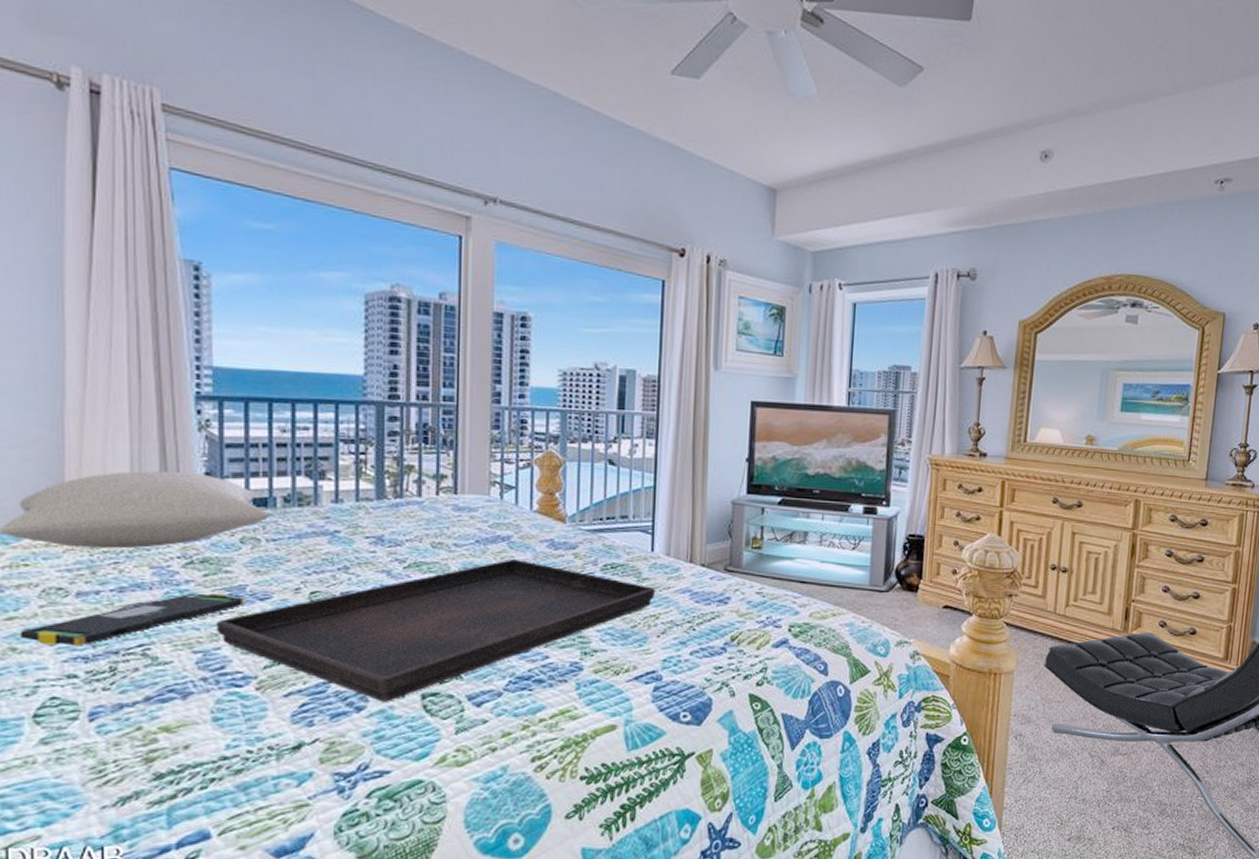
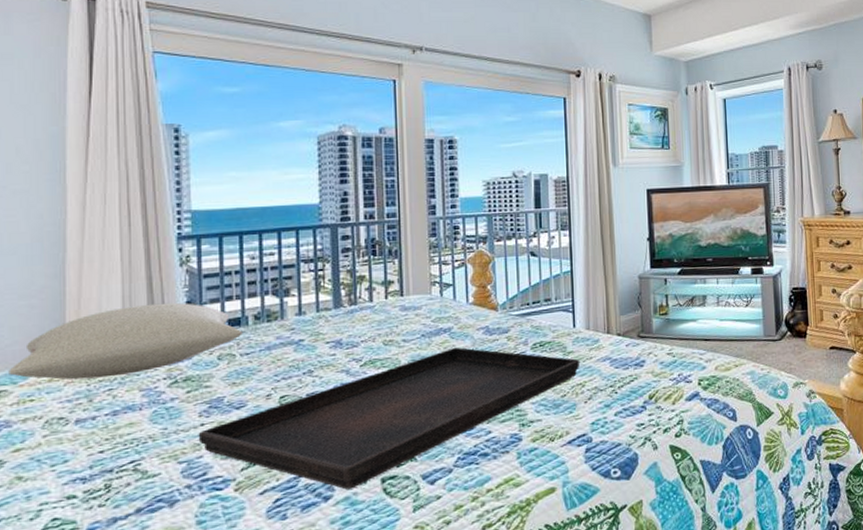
tablet: present [20,593,244,646] -> none [25,406,223,471]

